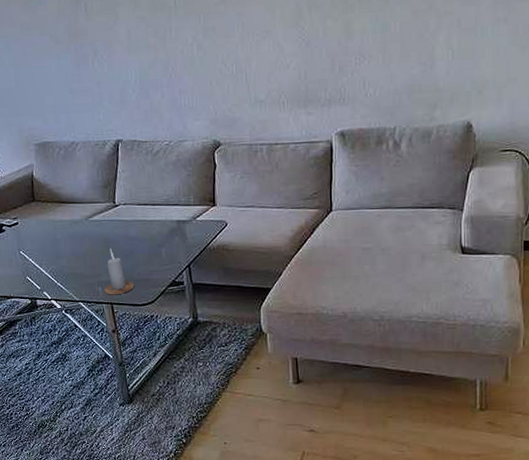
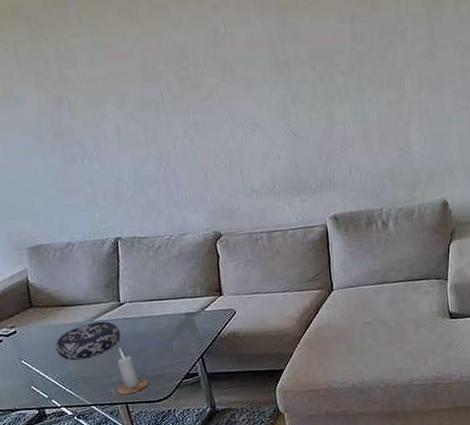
decorative bowl: none [51,221,112,256] -> present [55,321,121,361]

